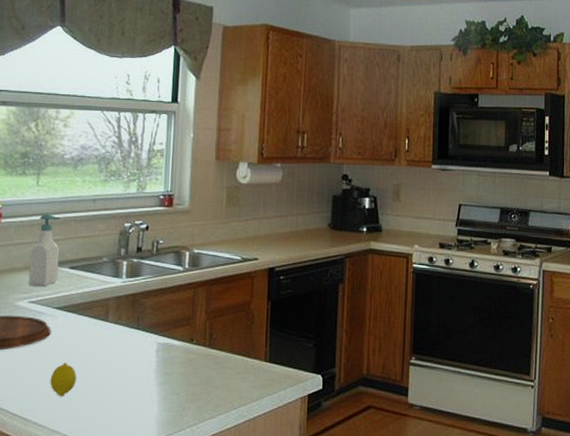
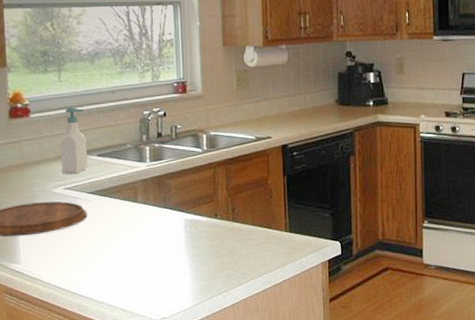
fruit: present [50,363,76,396] -> none [91,241,114,272]

